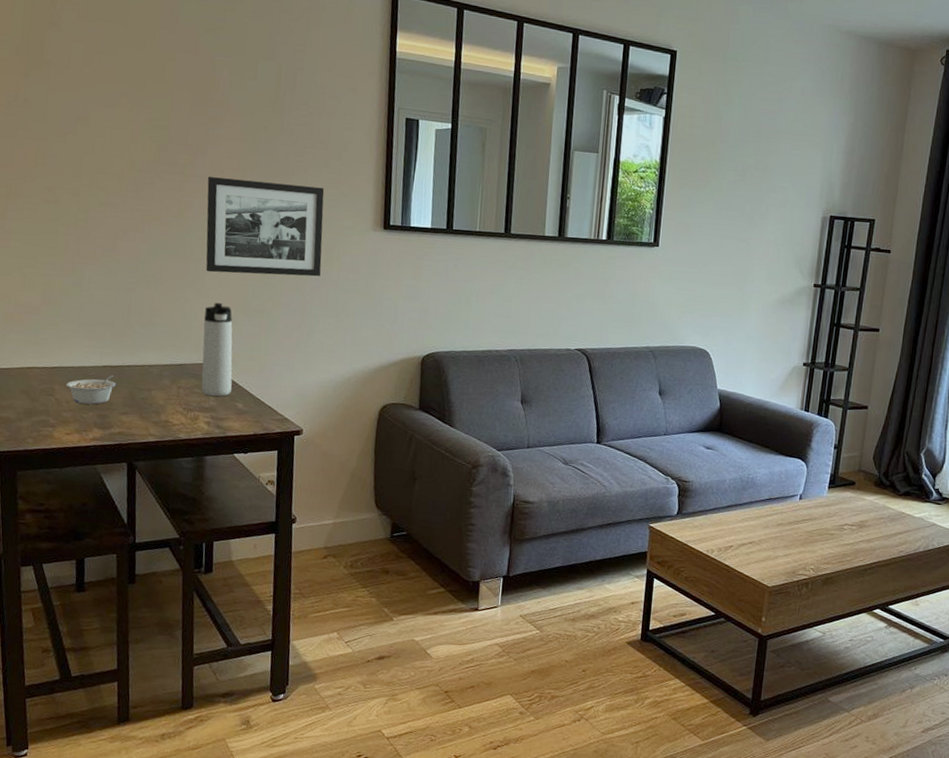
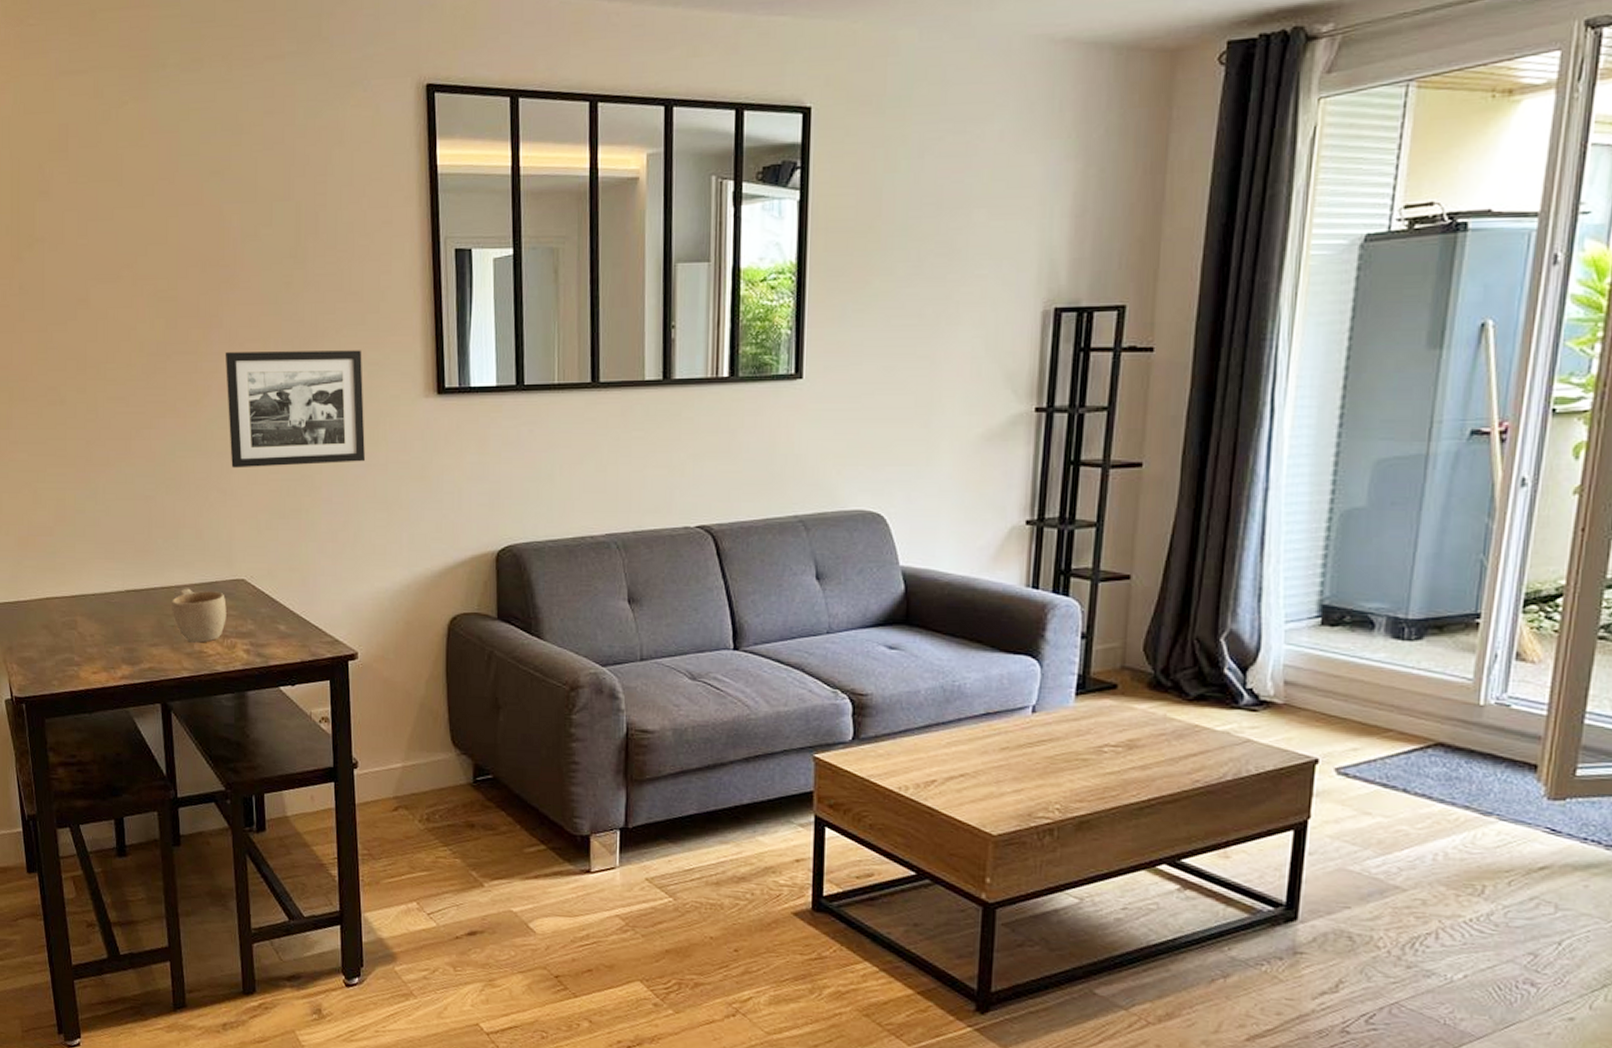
legume: present [66,374,117,405] -> none [88,600,143,637]
cup: none [143,367,193,414] -> present [172,588,227,643]
thermos bottle: present [201,303,233,397] -> none [234,505,271,619]

